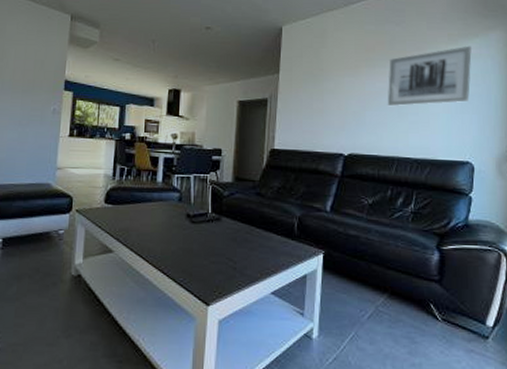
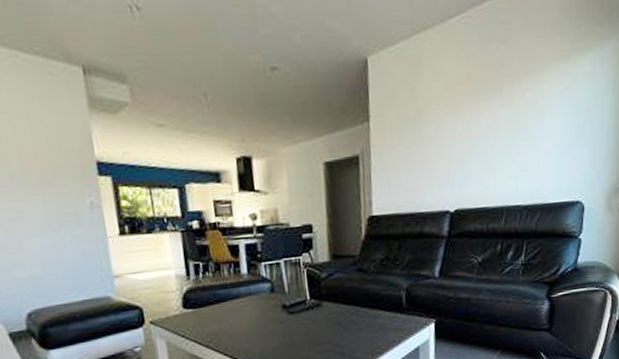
wall art: present [387,45,472,107] -> none [494,62,585,148]

